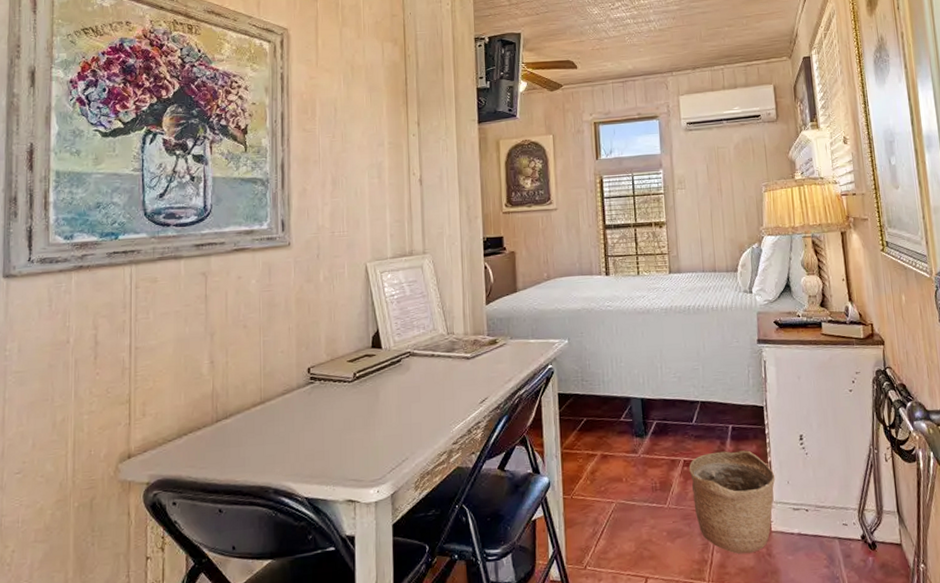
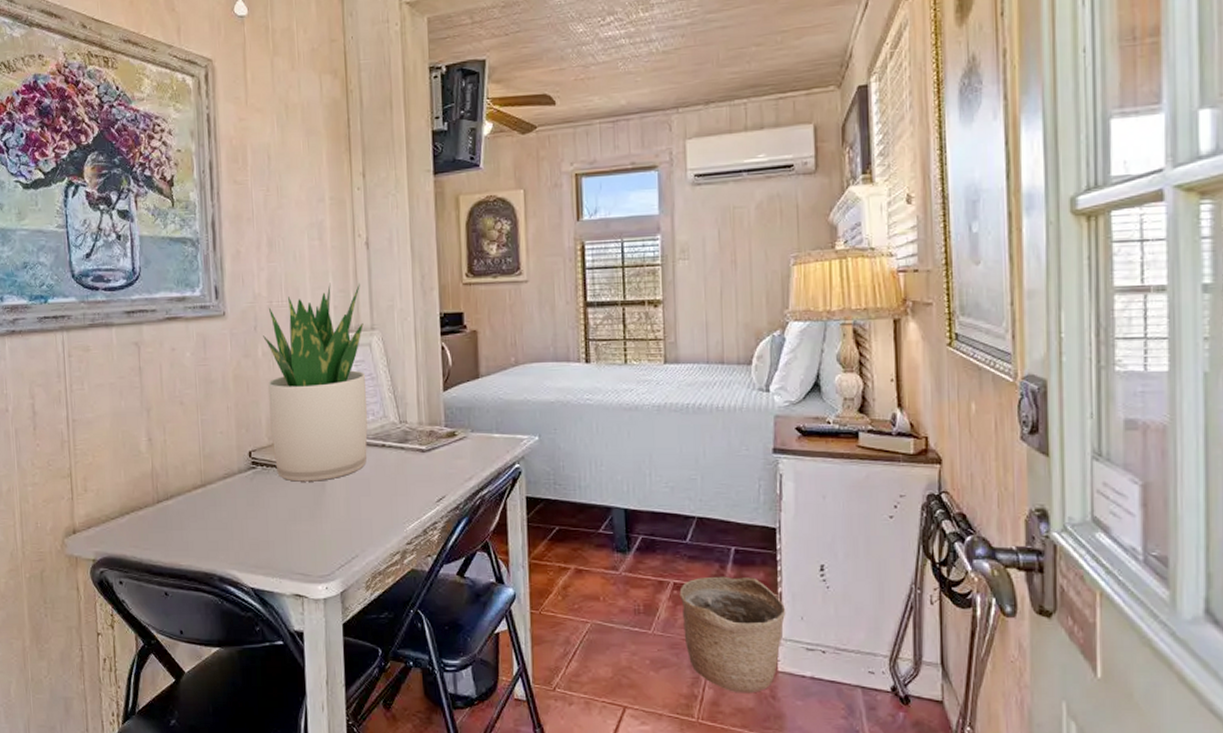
planter: none [325,214,419,393] -> present [263,283,368,482]

